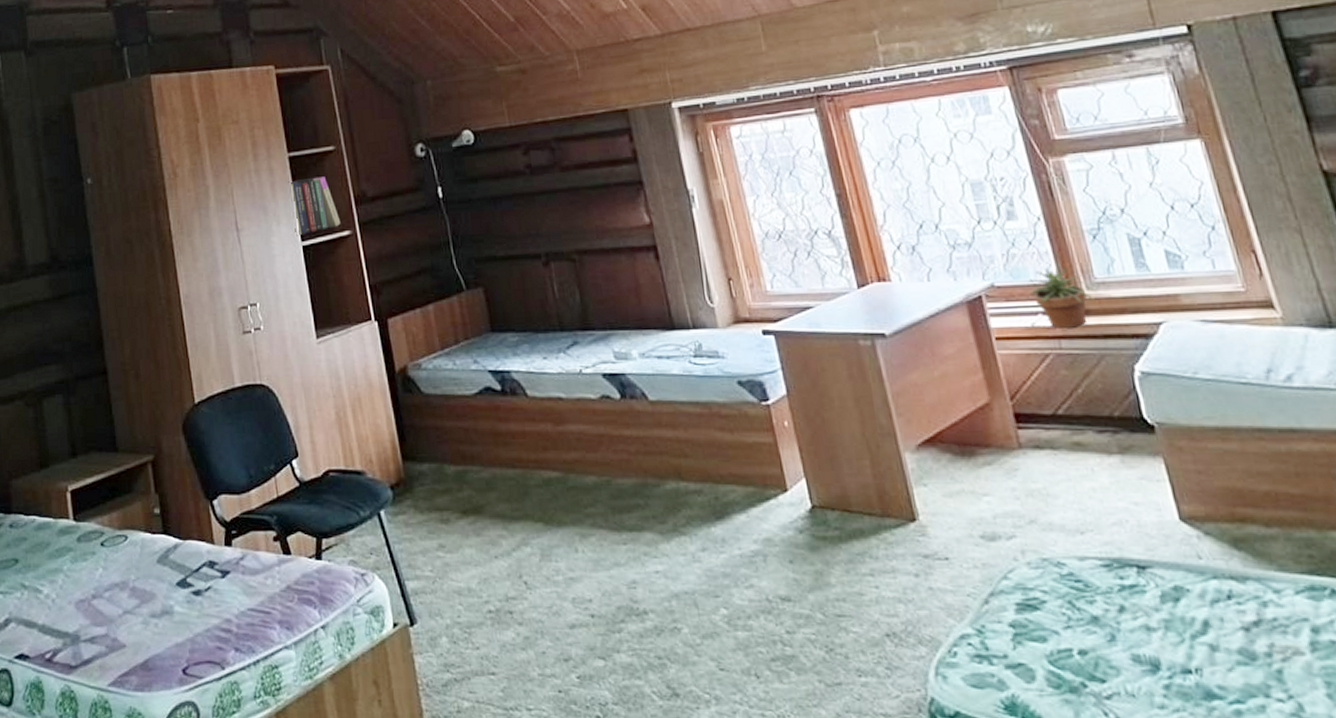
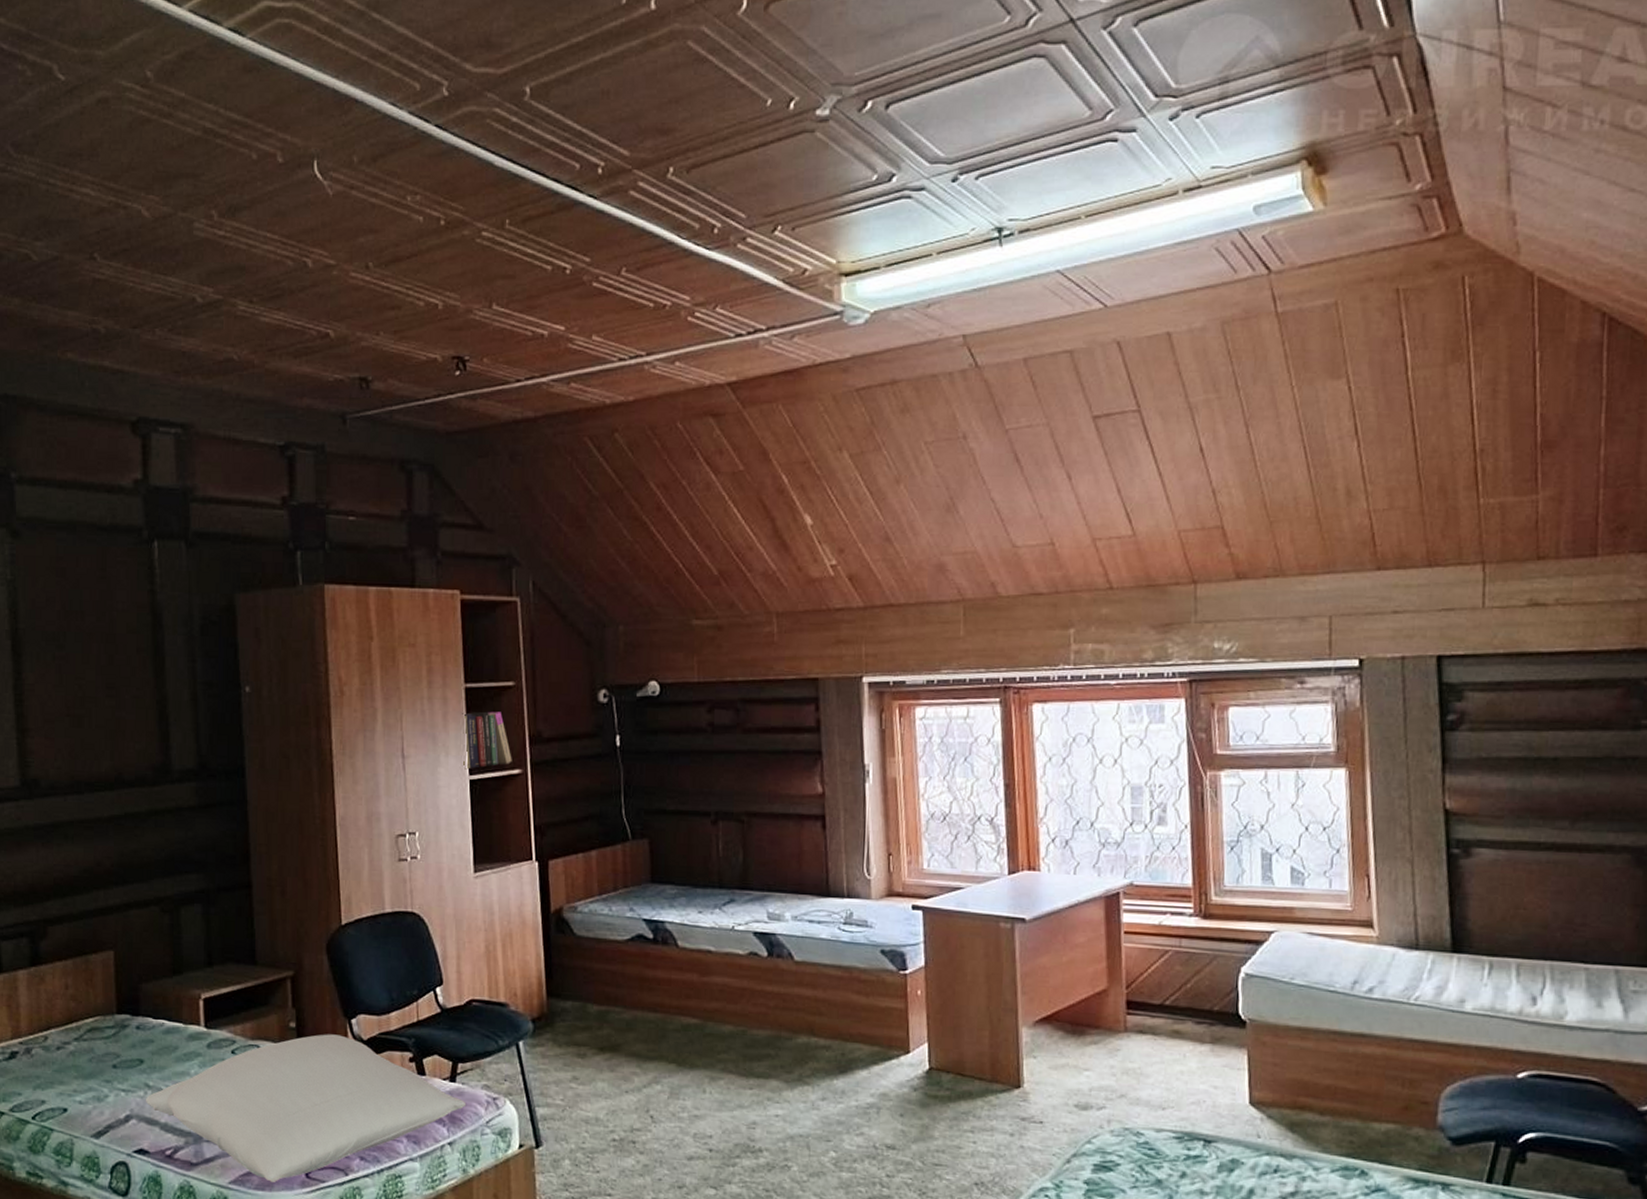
pillow: none [22,518,335,682] -> present [145,1034,467,1182]
potted plant: present [1028,262,1094,328] -> none [1162,868,1220,929]

